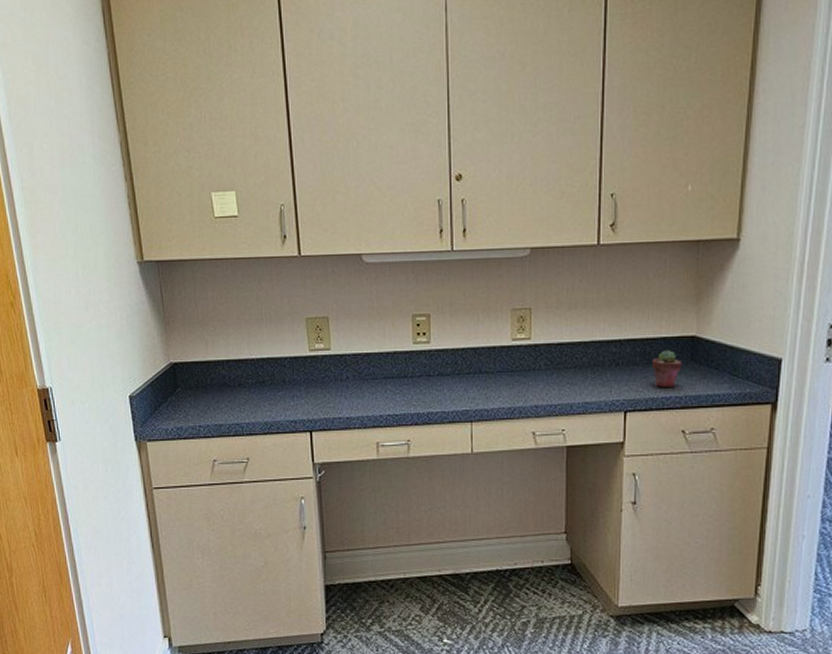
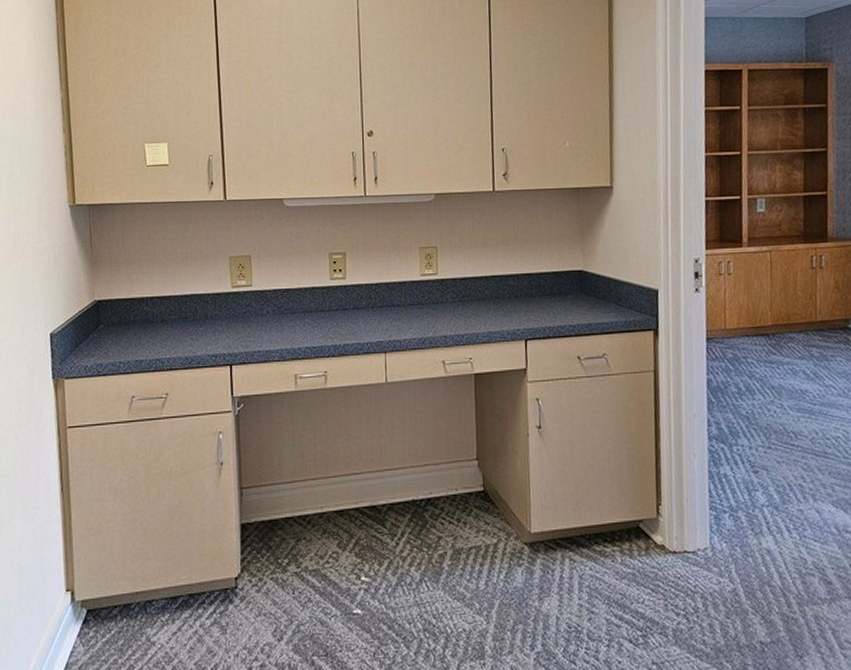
potted succulent: present [652,350,682,388] -> none [547,283,573,318]

